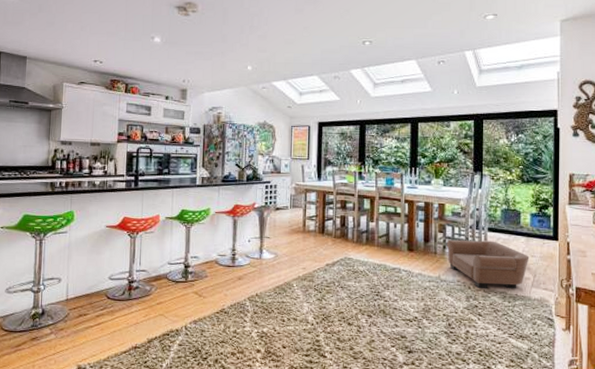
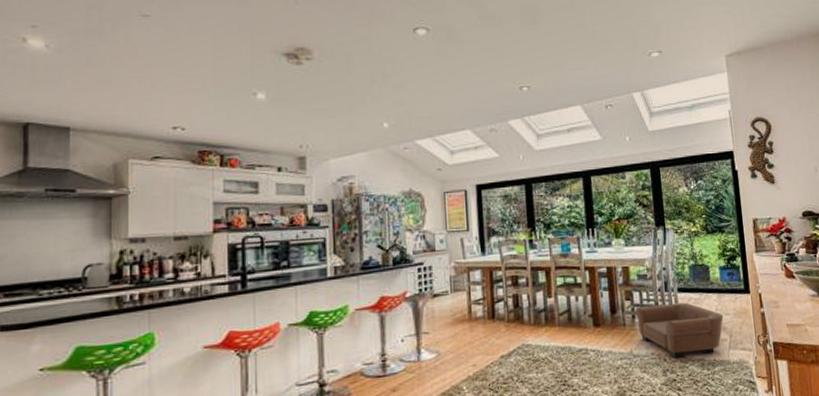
kettle: none [29,156,47,176] -> present [82,261,110,291]

